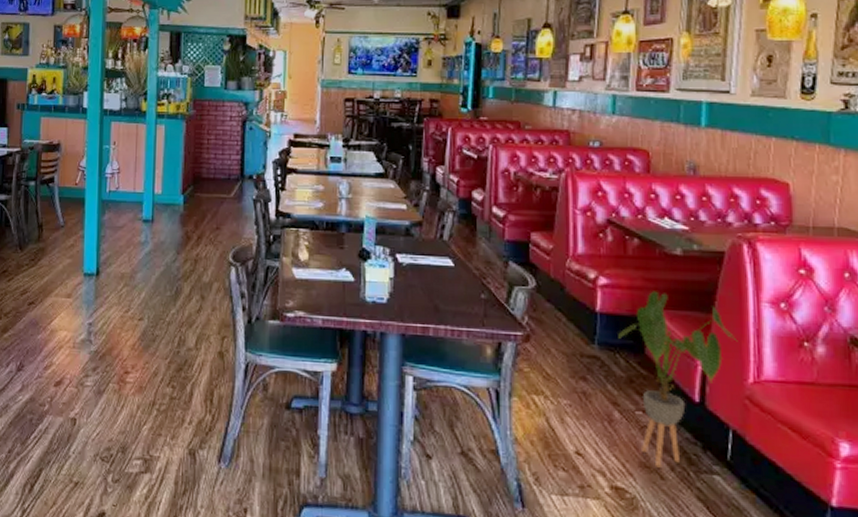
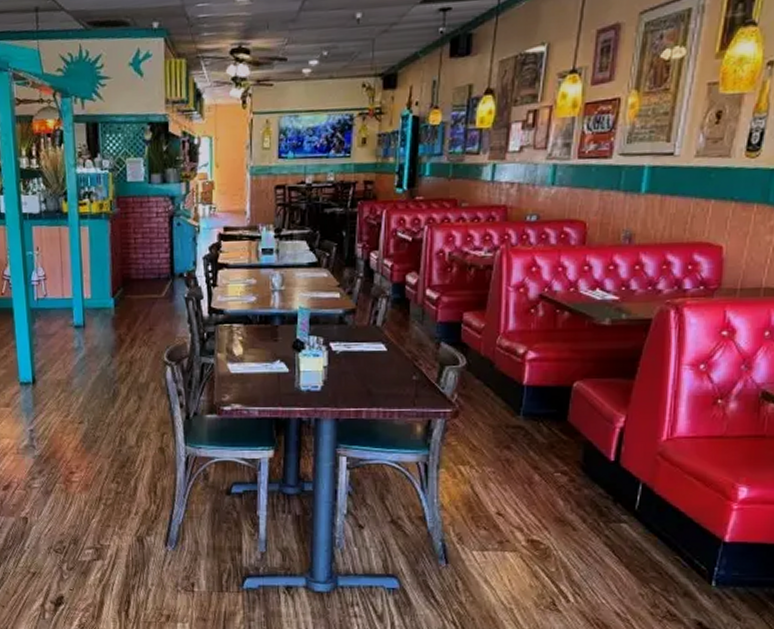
house plant: present [618,291,738,468] -> none [543,361,656,521]

